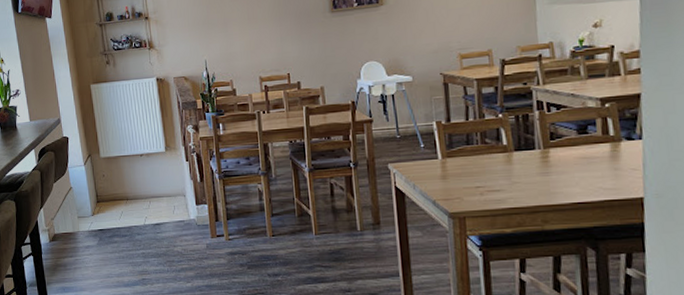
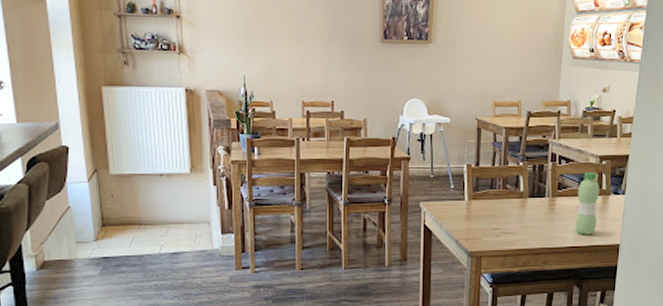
water bottle: none [576,117,608,189] -> present [575,171,599,235]

